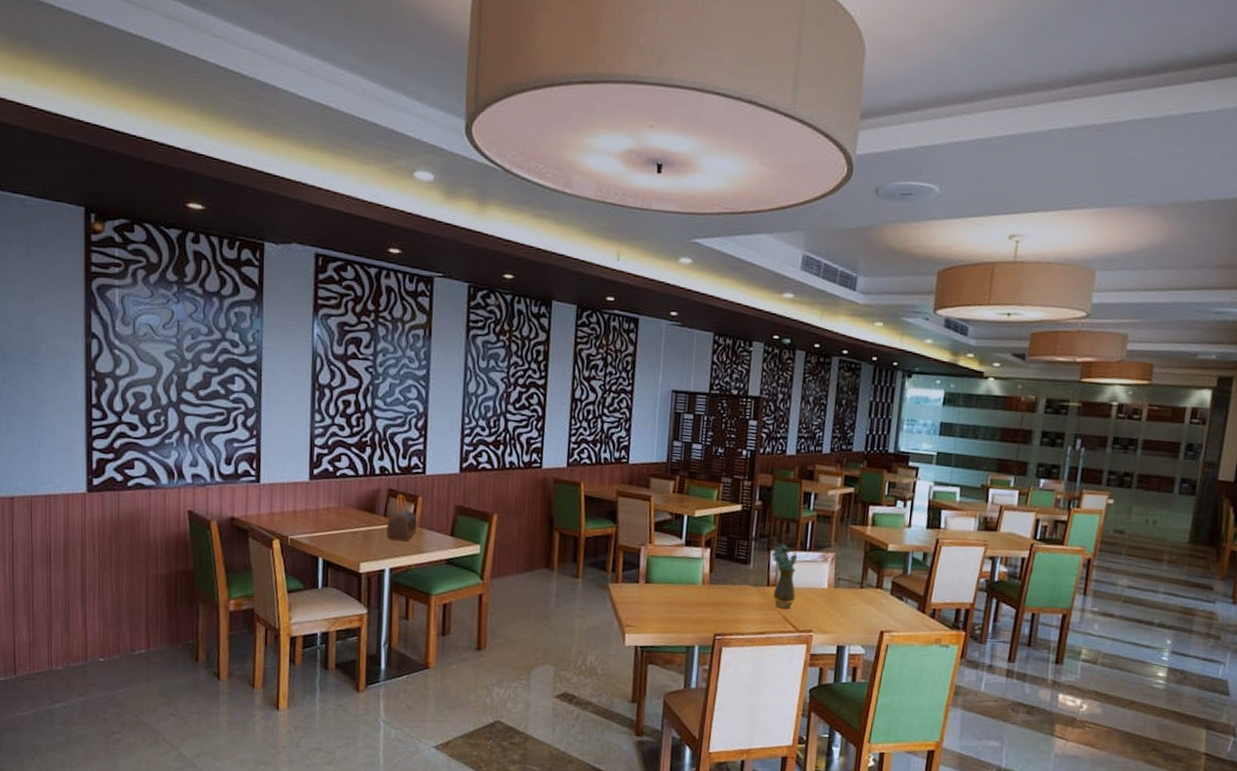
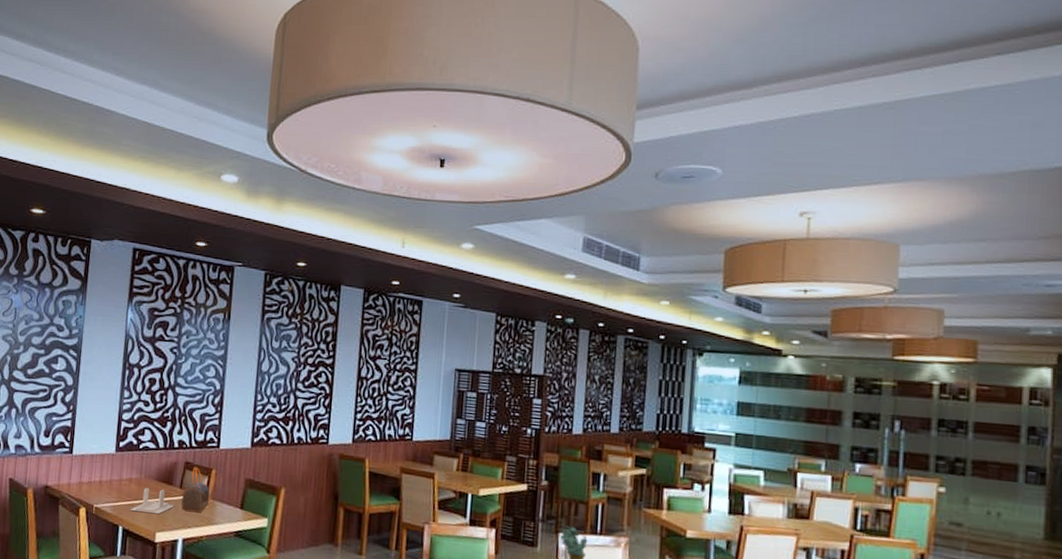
napkin holder: none [329,516,379,544] -> present [130,487,174,515]

